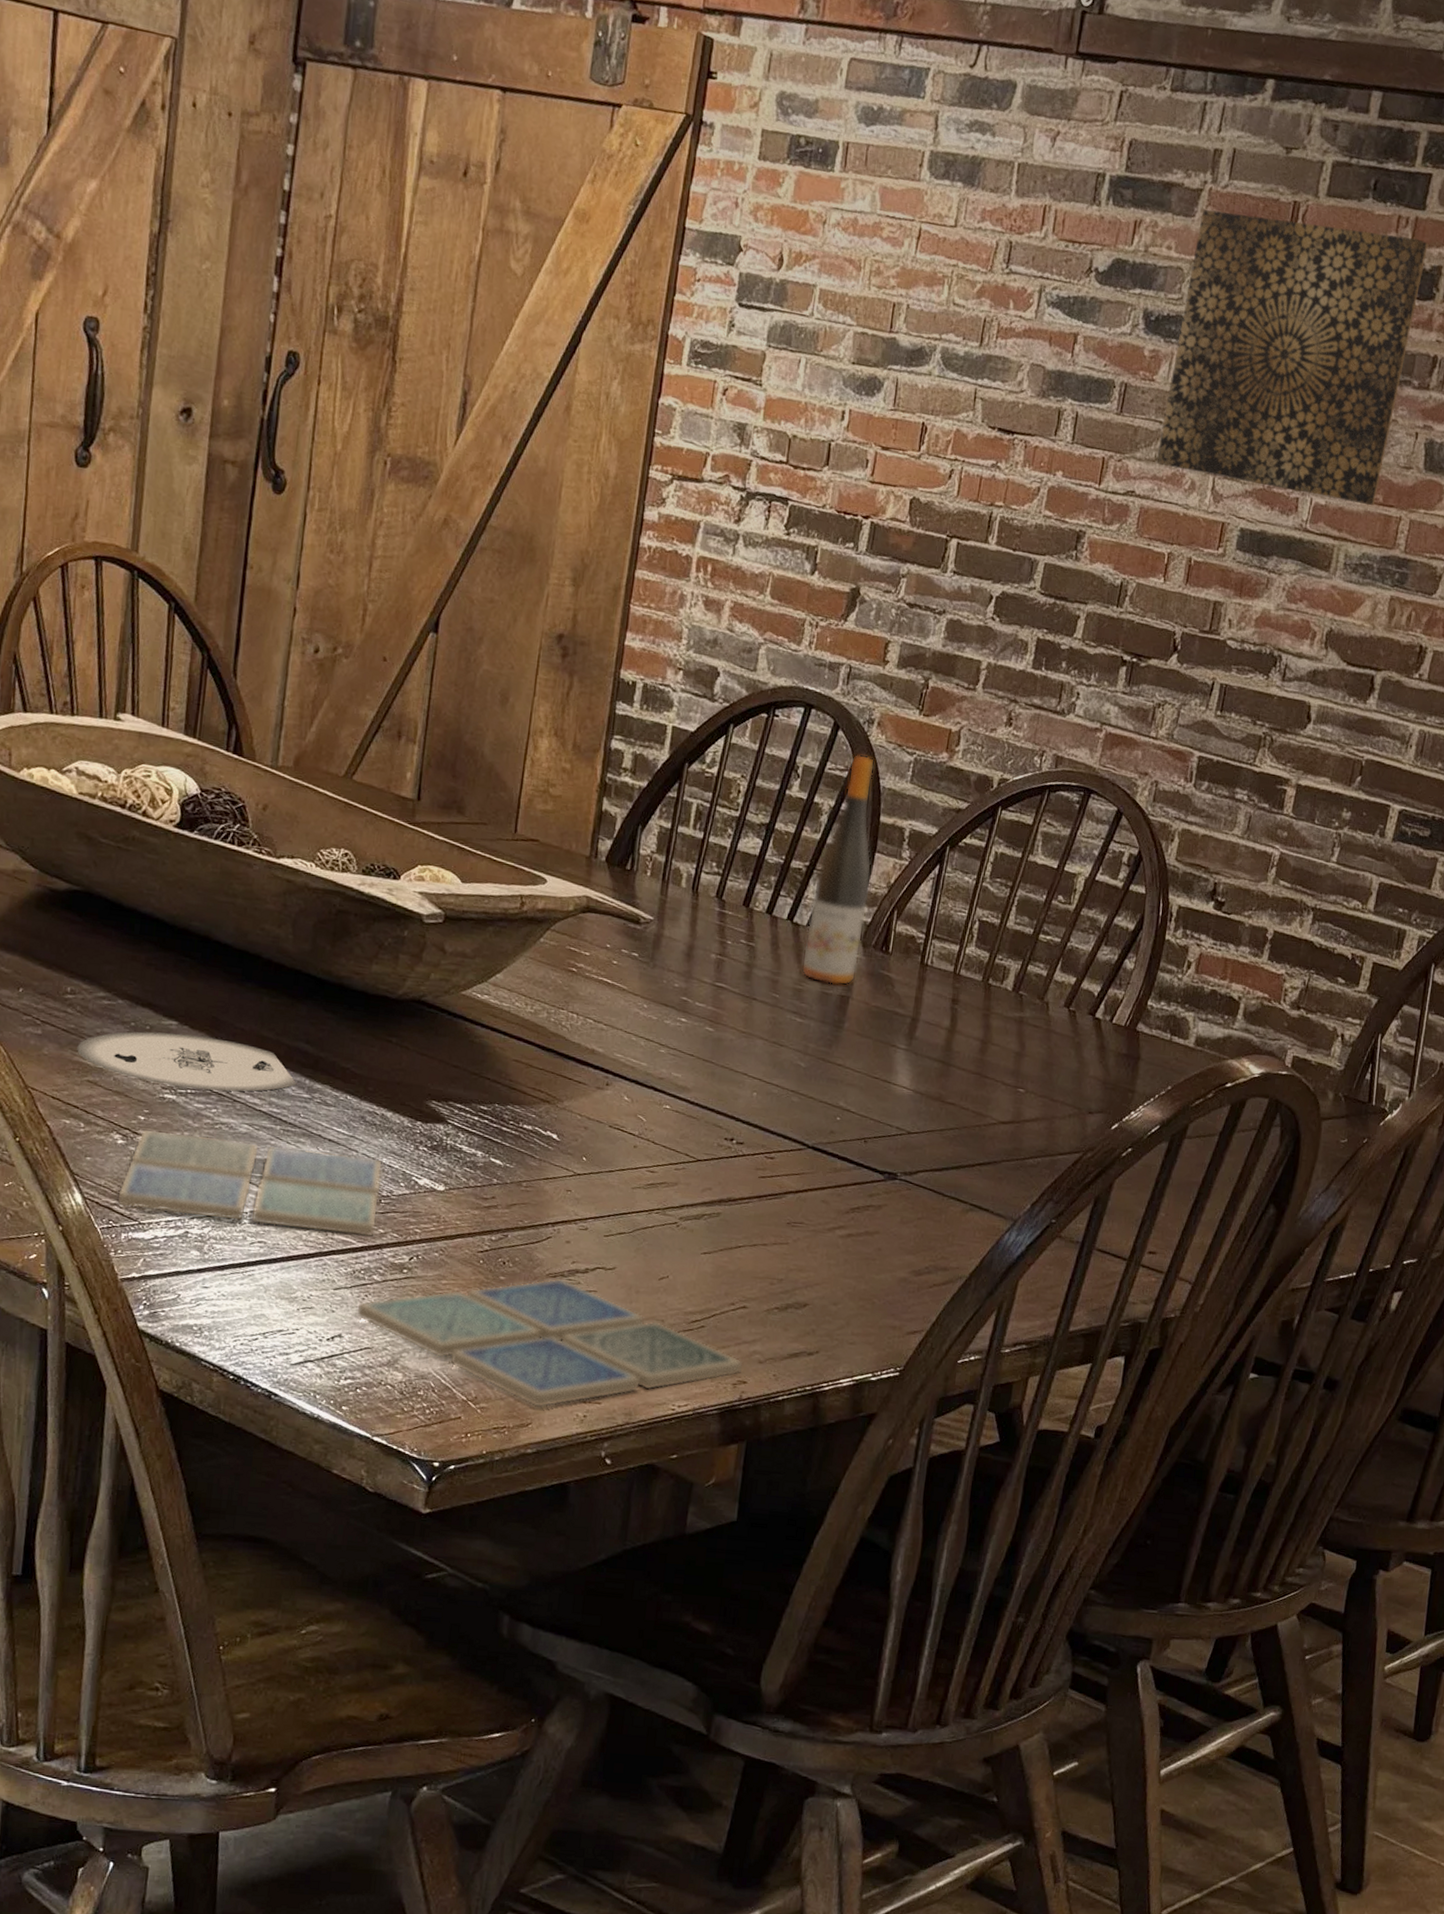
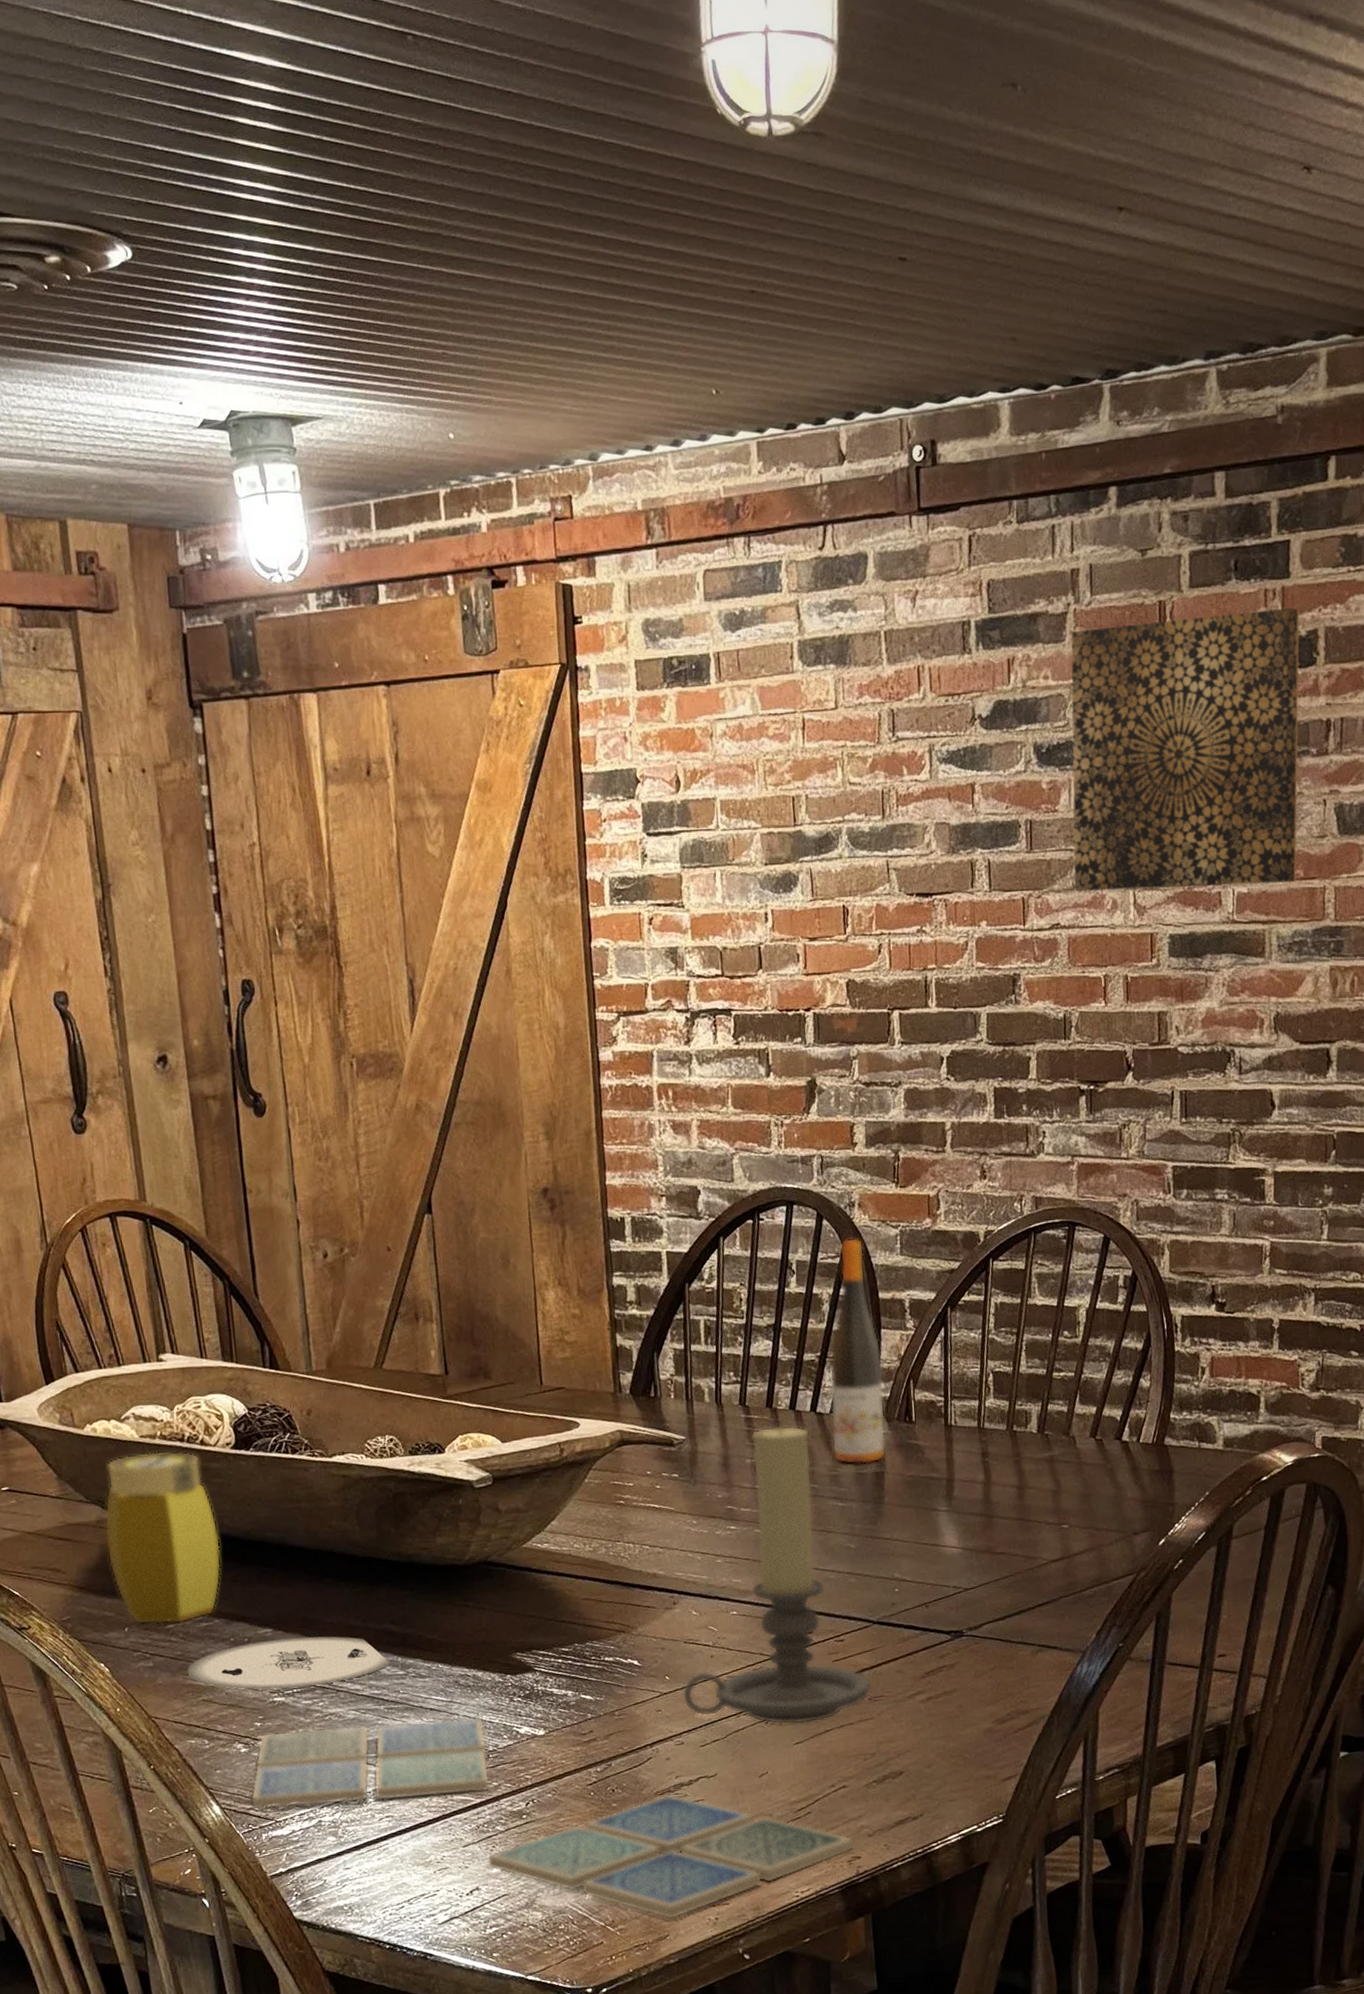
jar: none [16,809,143,996] -> present [104,1451,222,1625]
candle holder: none [596,925,794,1236] -> present [682,1425,872,1725]

